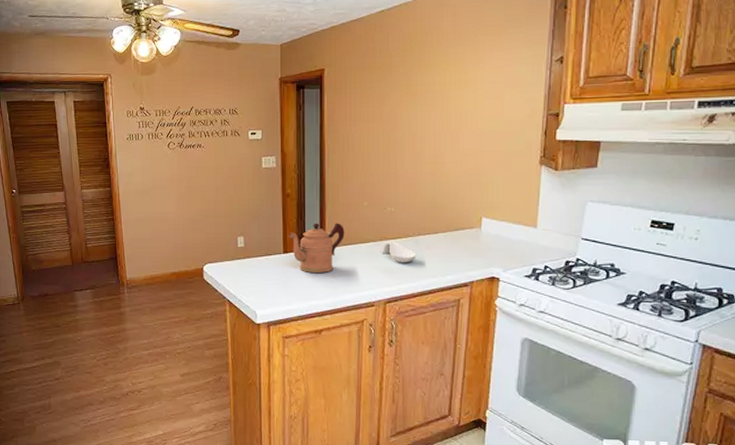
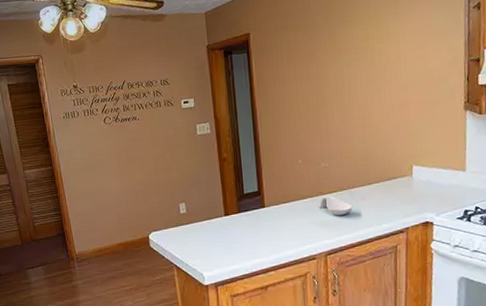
coffeepot: present [288,222,345,273] -> none [228,182,282,232]

